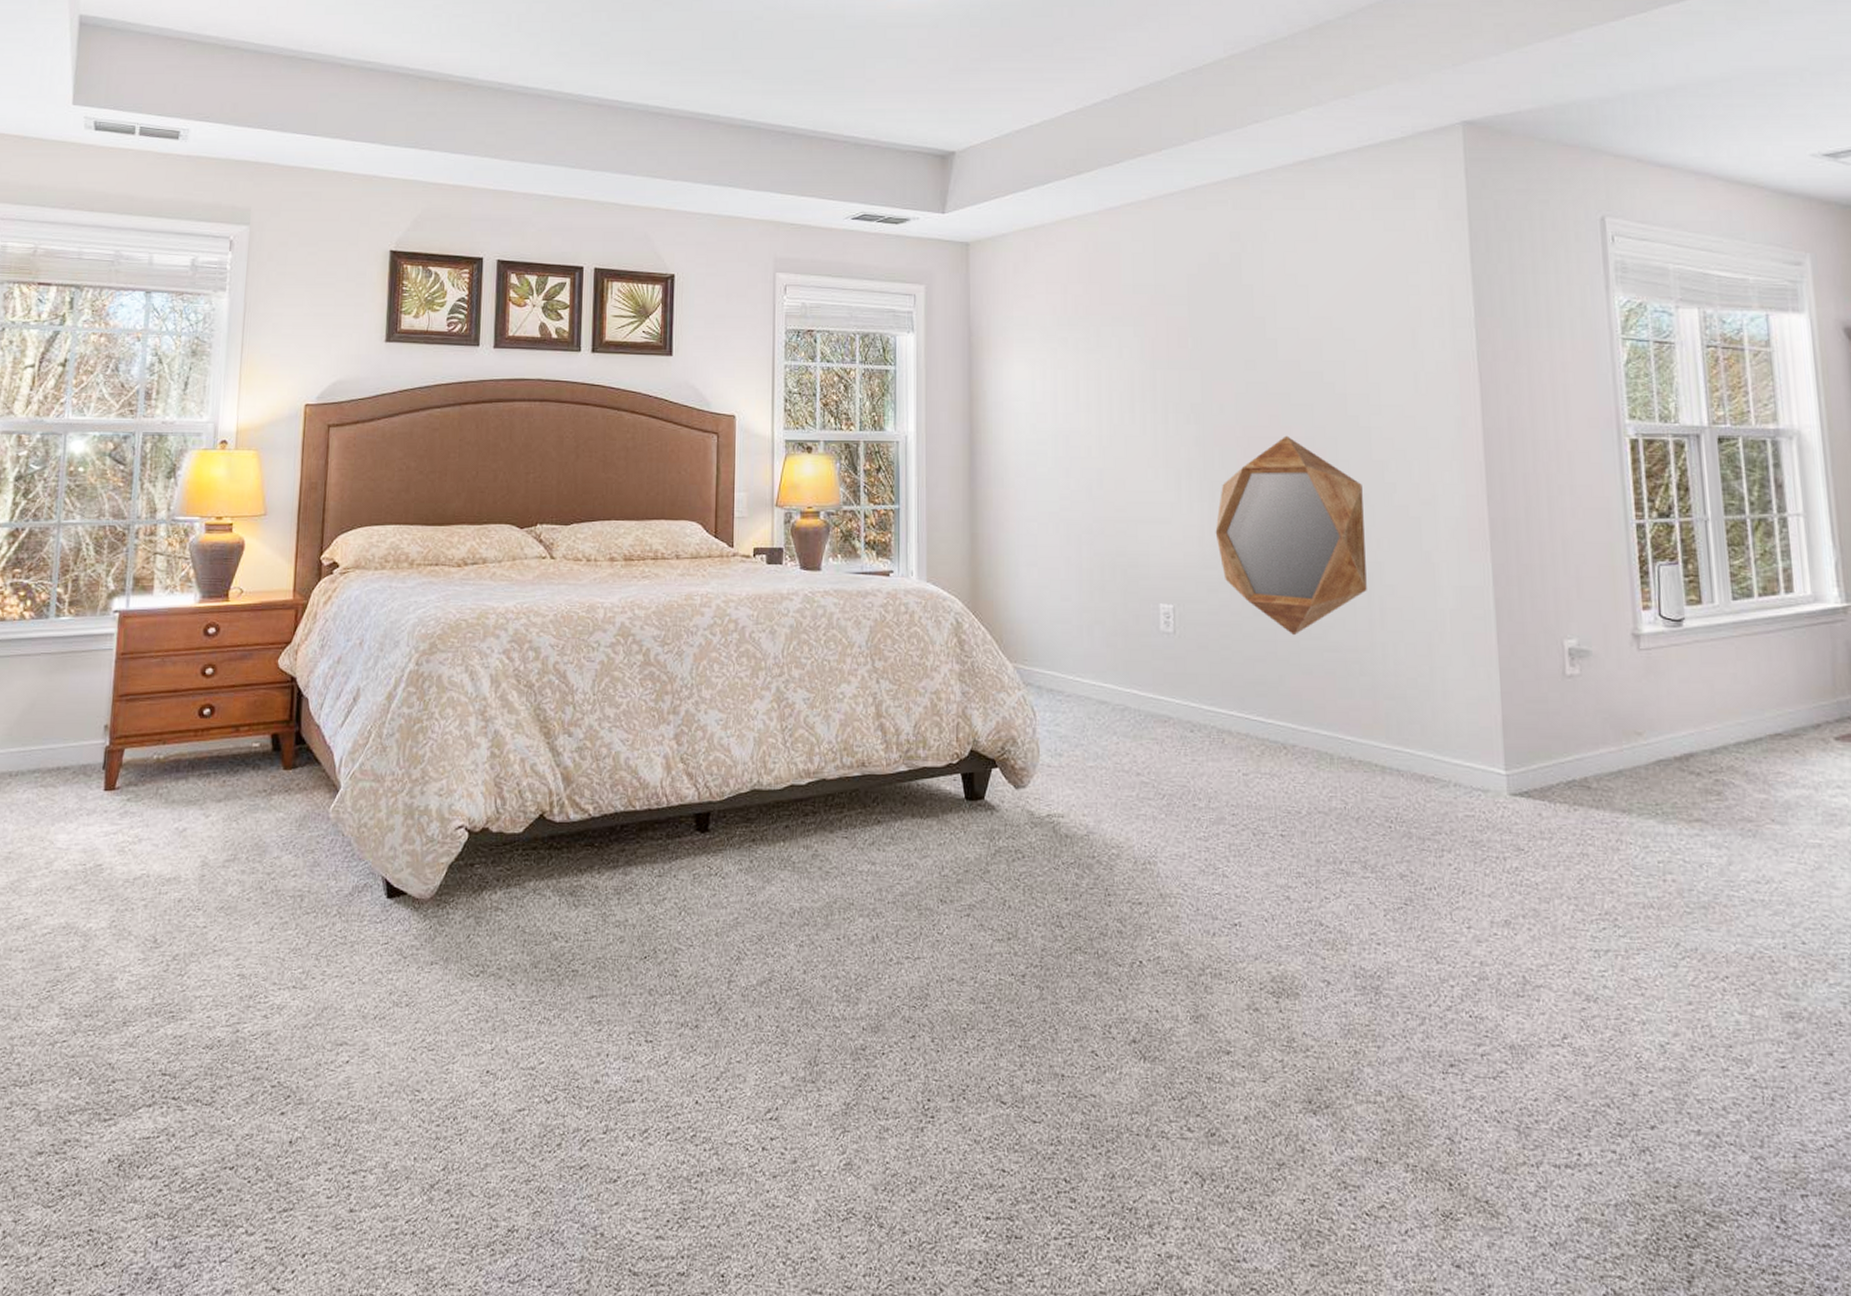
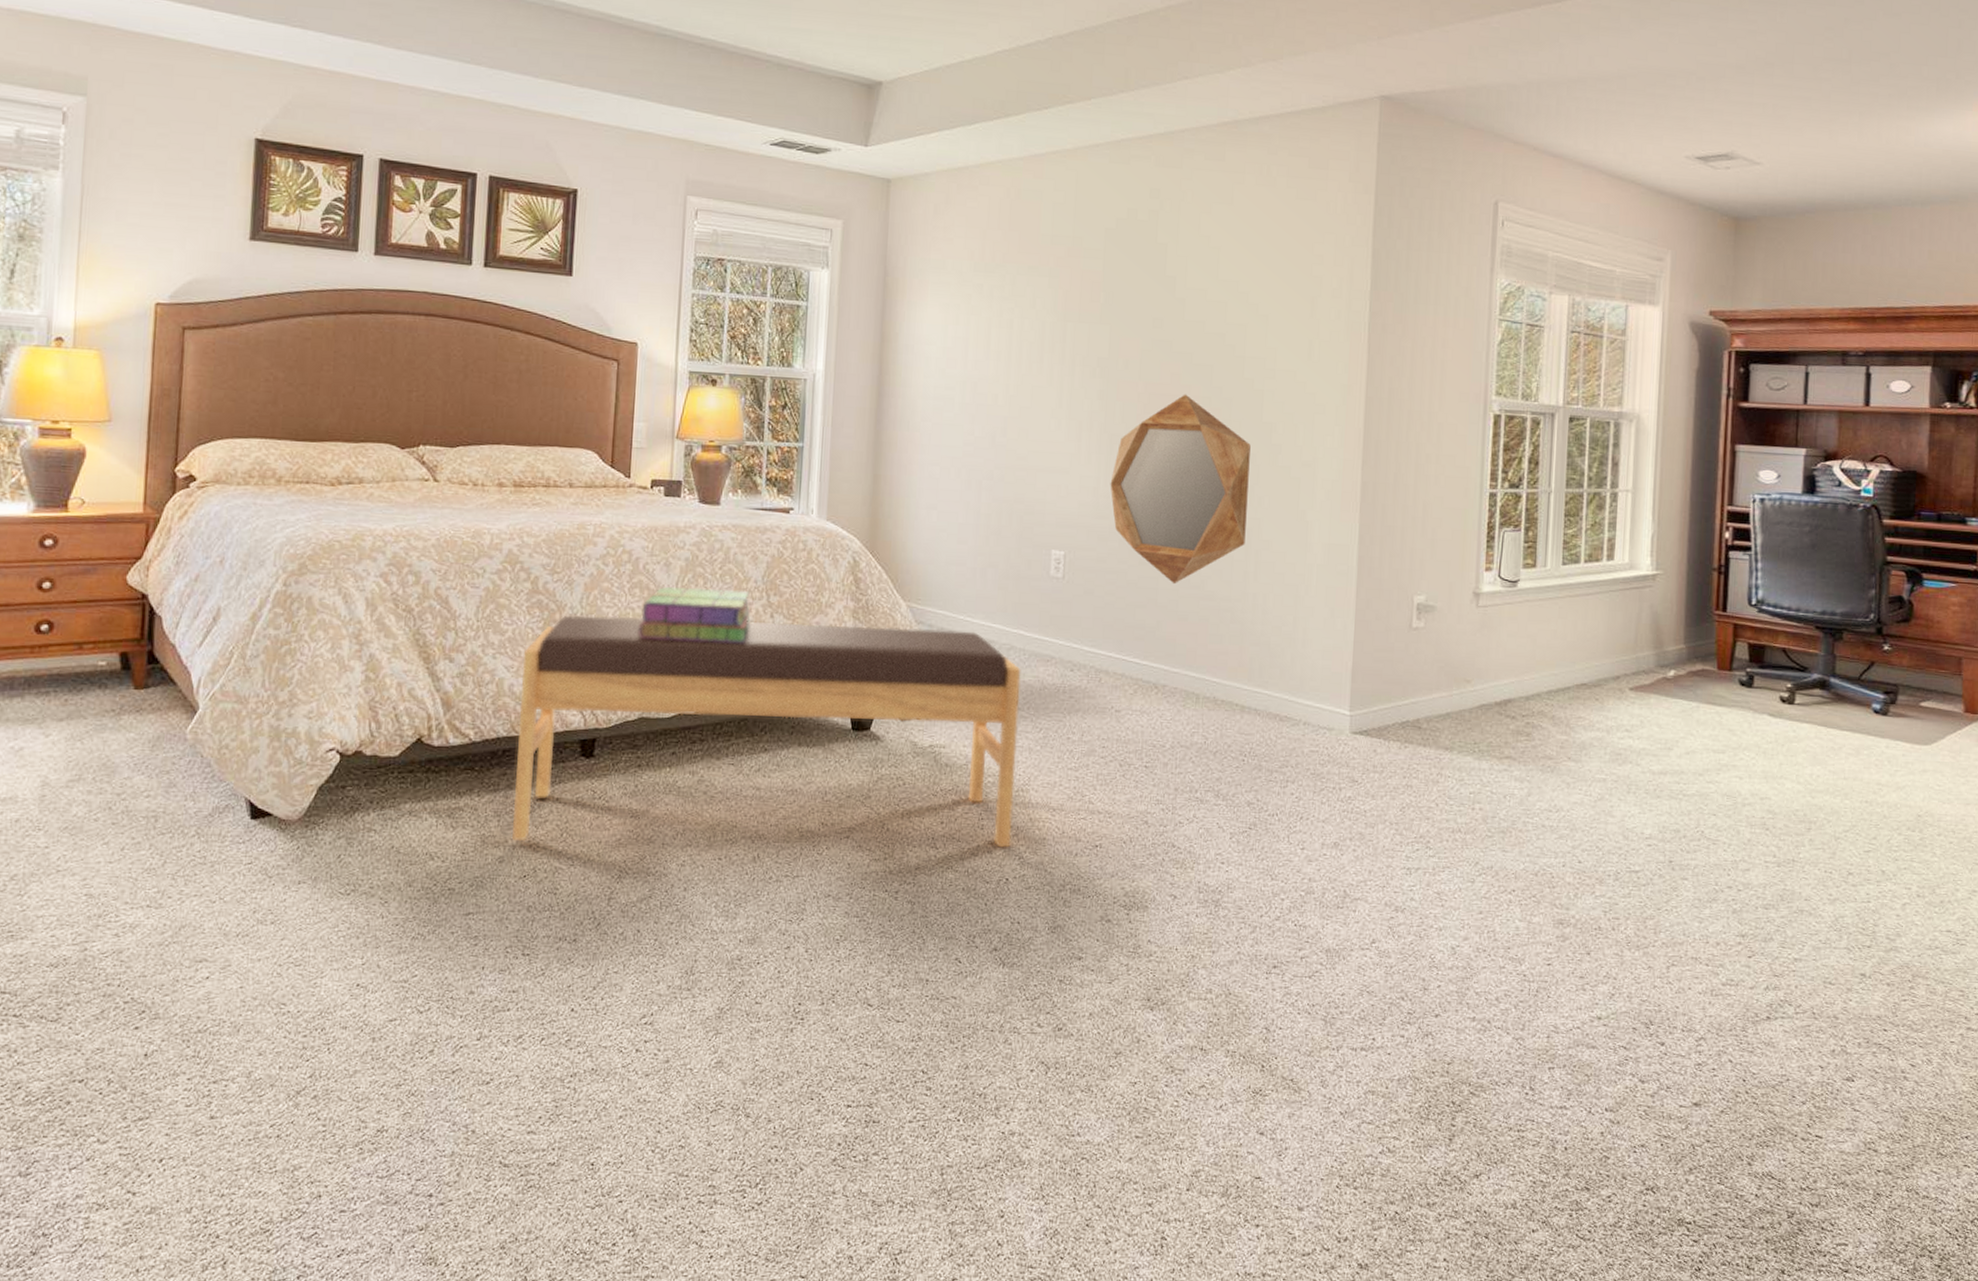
bench: none [632,686,1142,927] -> present [512,616,1021,848]
stack of books: none [748,655,857,710] -> present [639,587,751,643]

